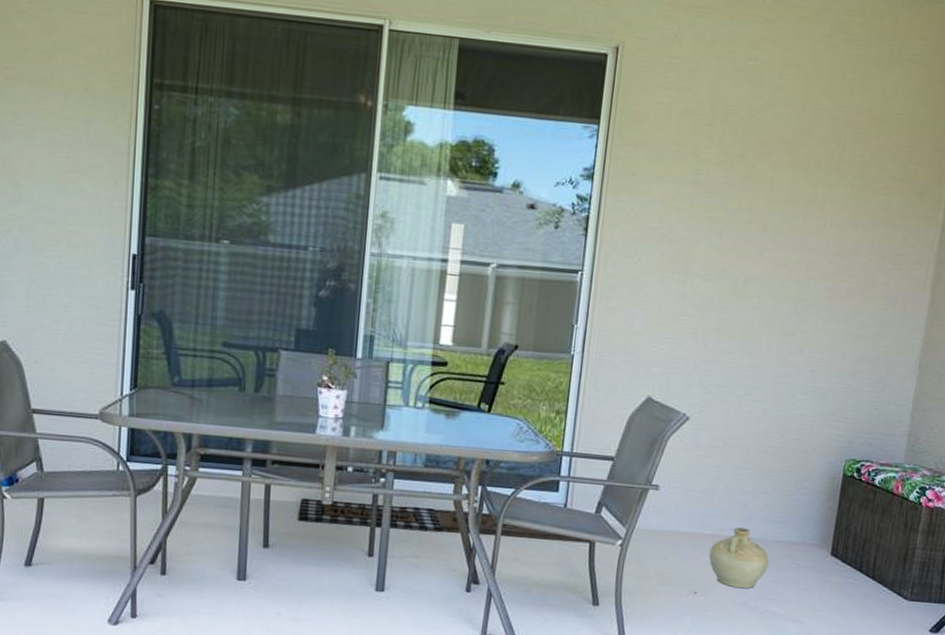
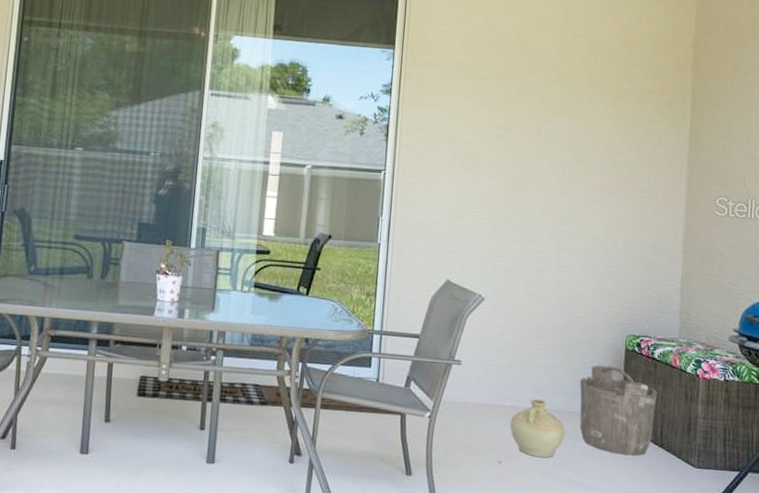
bucket: none [785,491,874,588] -> present [579,365,657,456]

